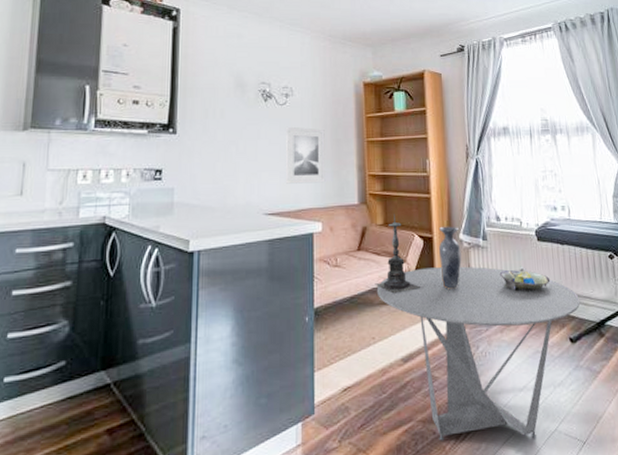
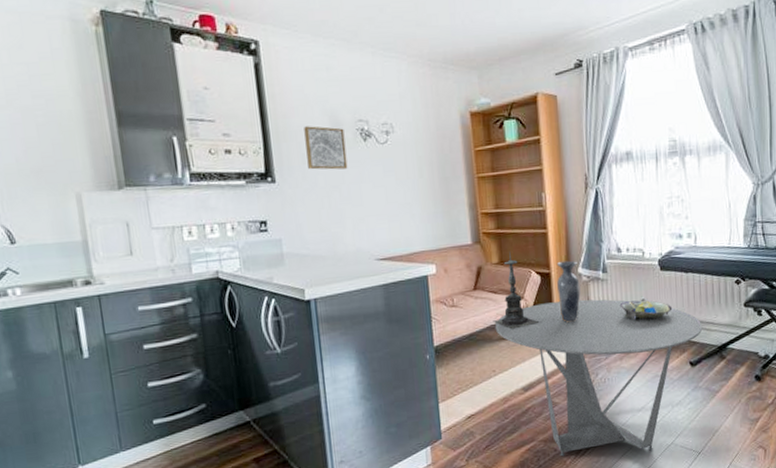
wall art: none [209,85,247,126] -> present [304,126,348,170]
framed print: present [286,126,325,184] -> none [390,167,436,228]

